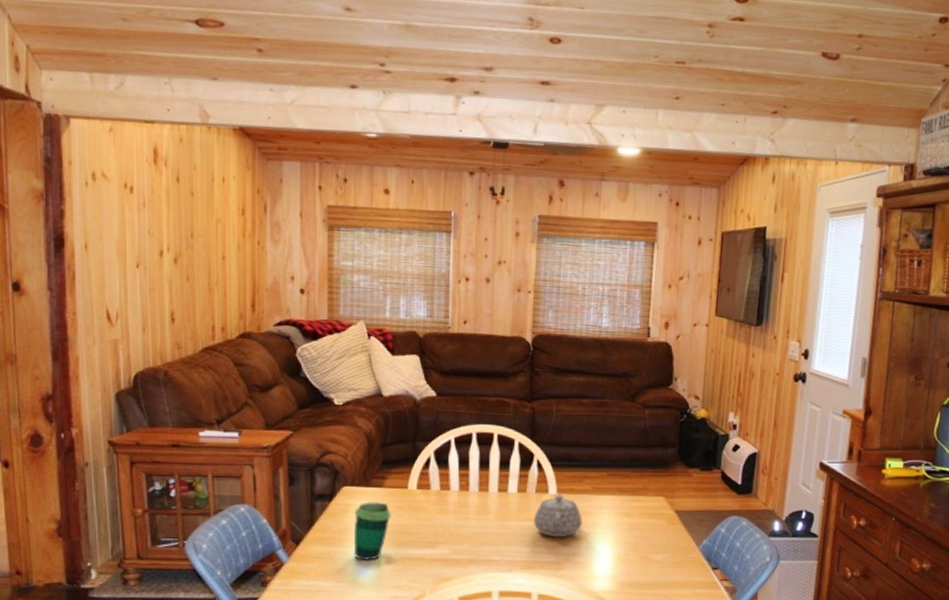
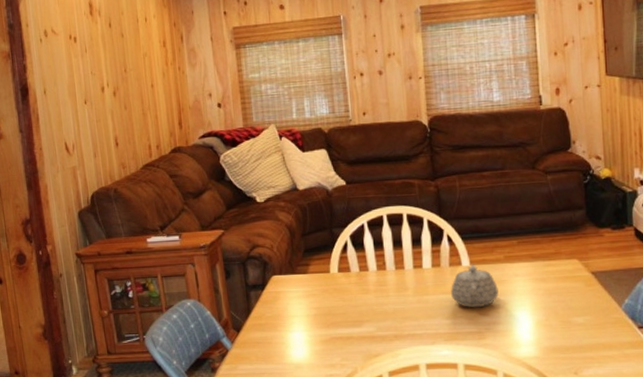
cup: present [353,502,392,560] -> none [284,287,318,343]

